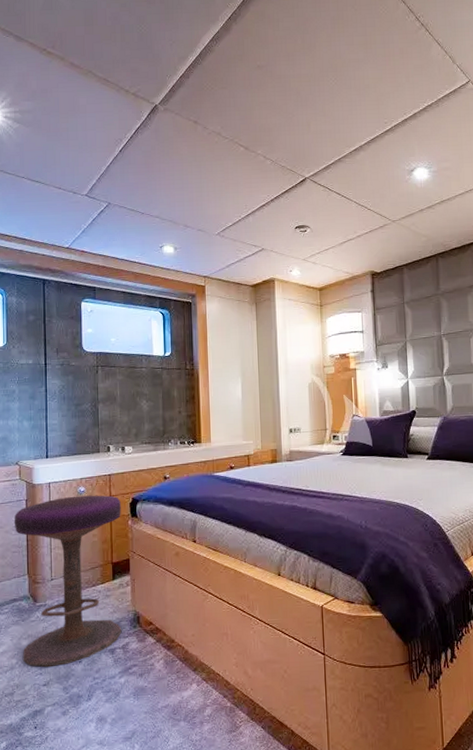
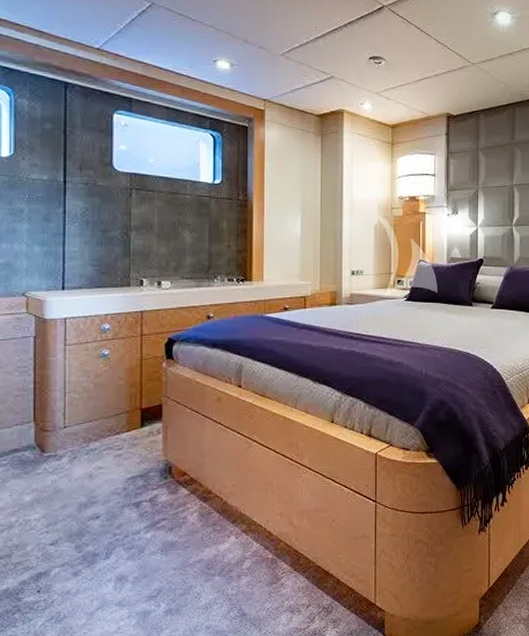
stool: present [14,495,122,667] -> none [17,333,154,525]

